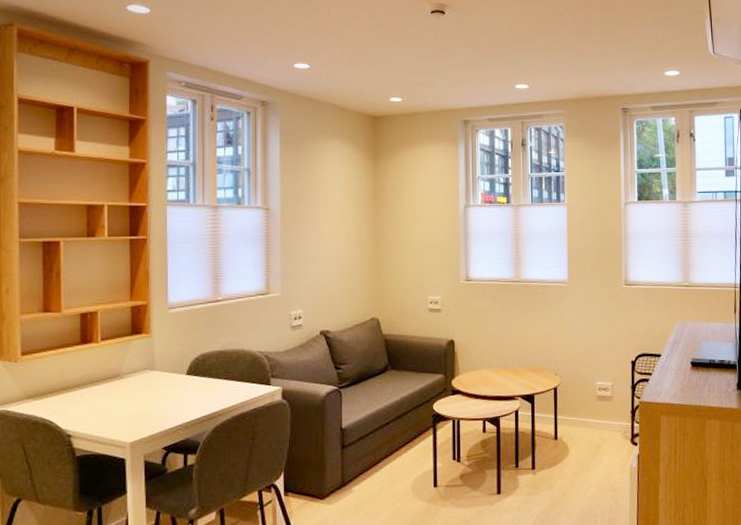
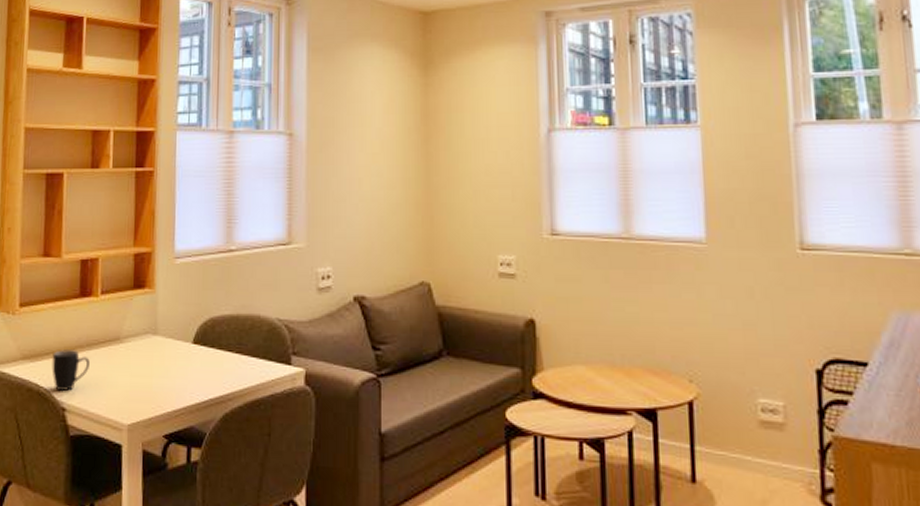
mug: none [56,387,92,421] -> present [52,350,90,391]

